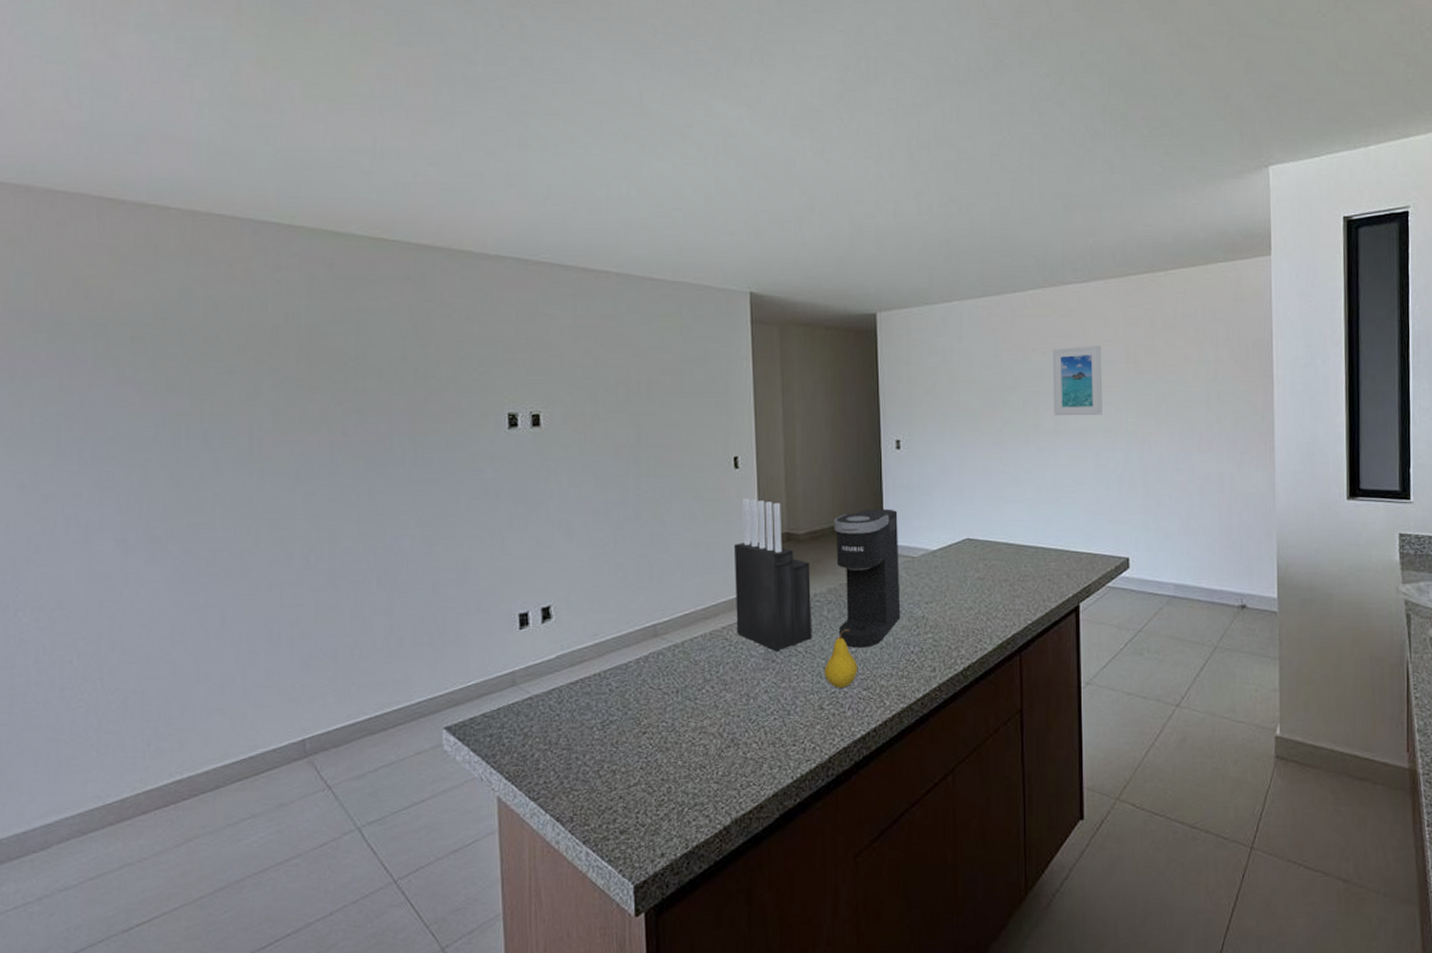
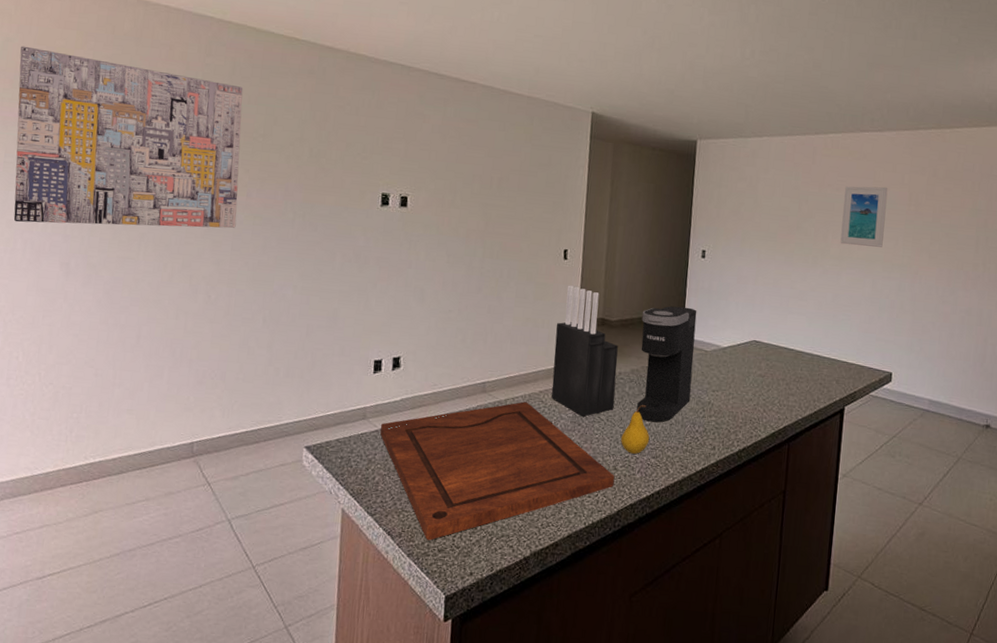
wall art: none [39,280,333,496] -> present [13,46,243,229]
cutting board: none [534,642,822,822] -> present [380,401,615,541]

